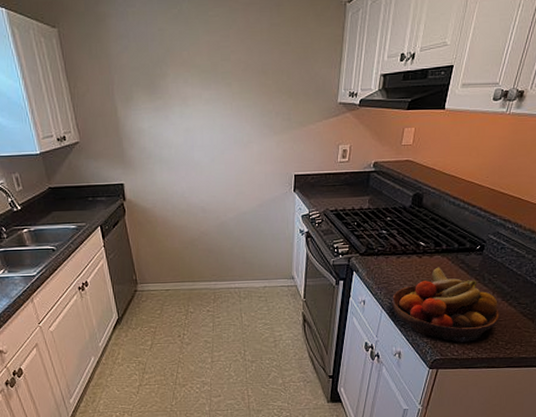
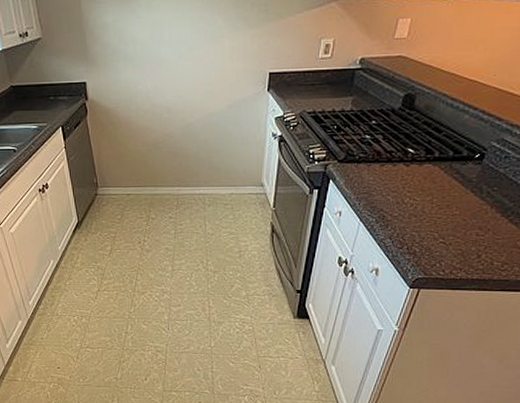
fruit bowl: present [391,267,500,343] -> none [370,177,498,262]

